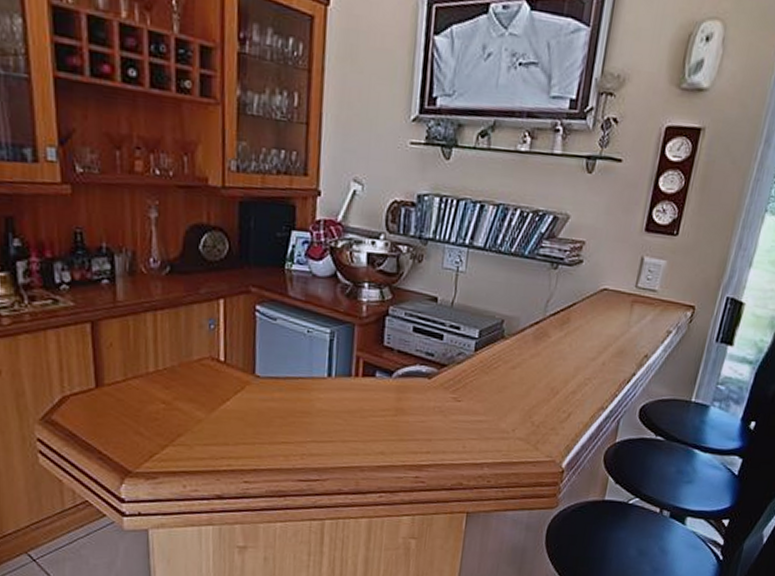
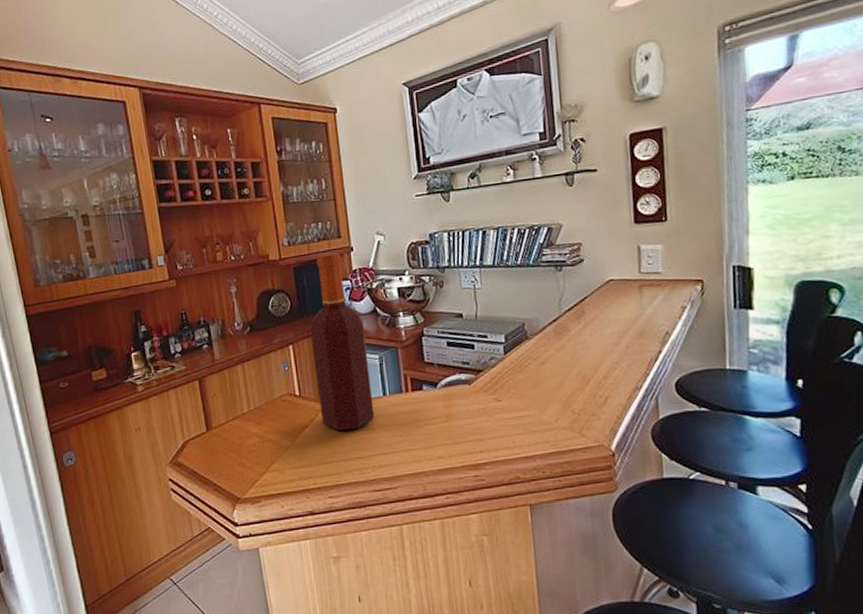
bottle: none [248,191,319,410] -> present [310,252,375,430]

